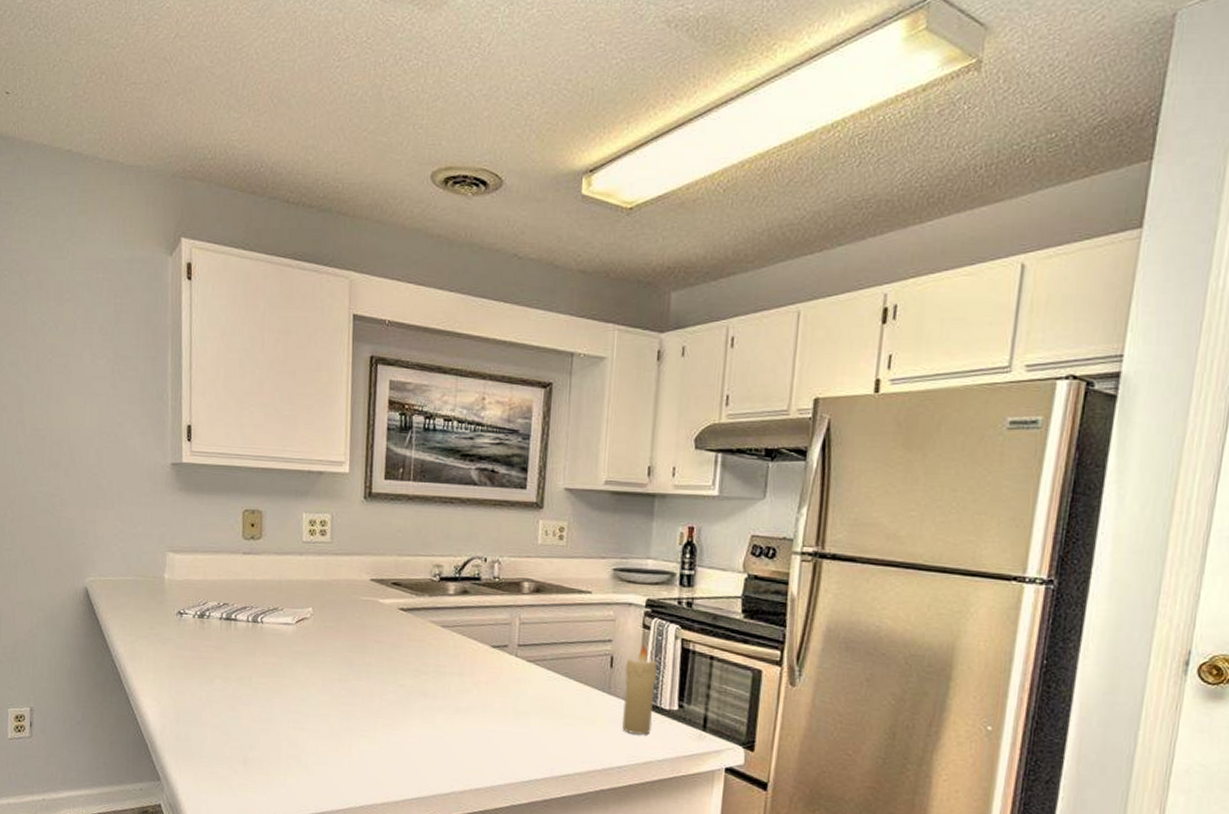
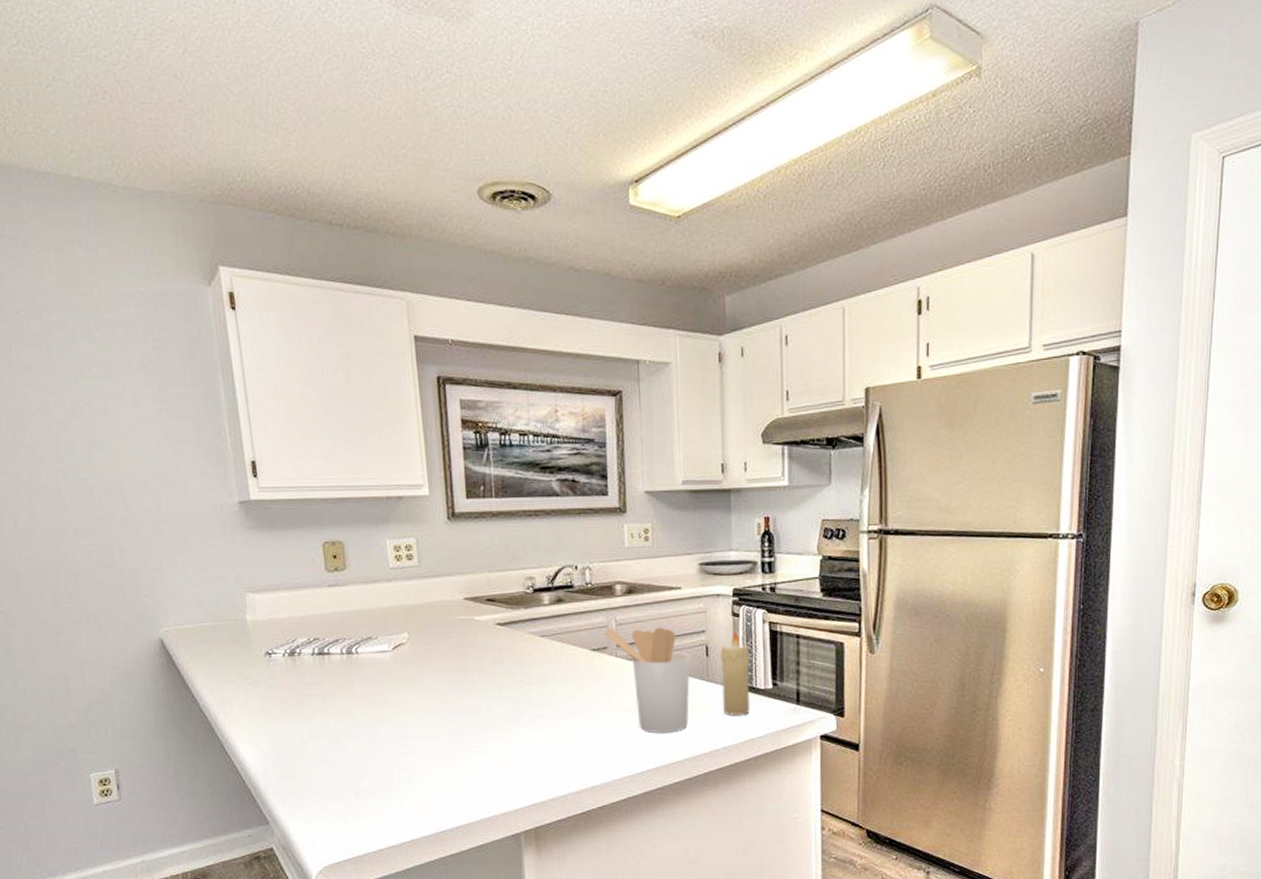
utensil holder: none [506,625,593,743] -> present [604,627,690,733]

